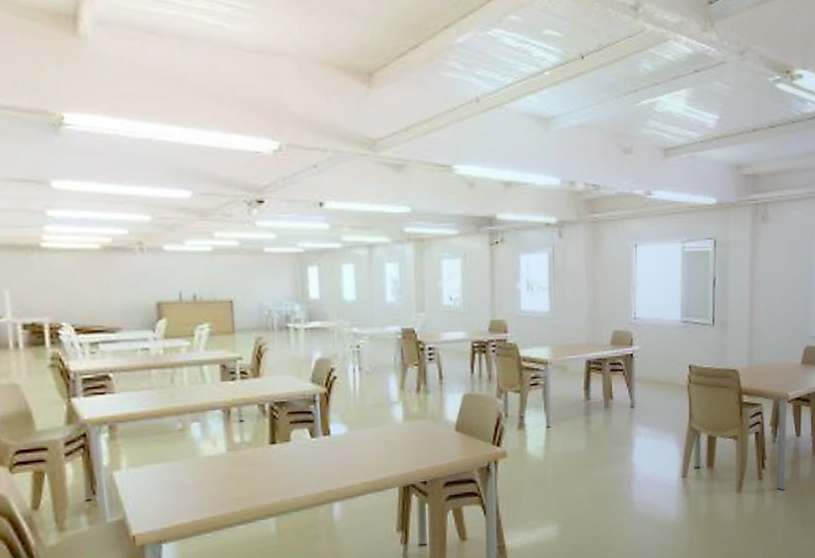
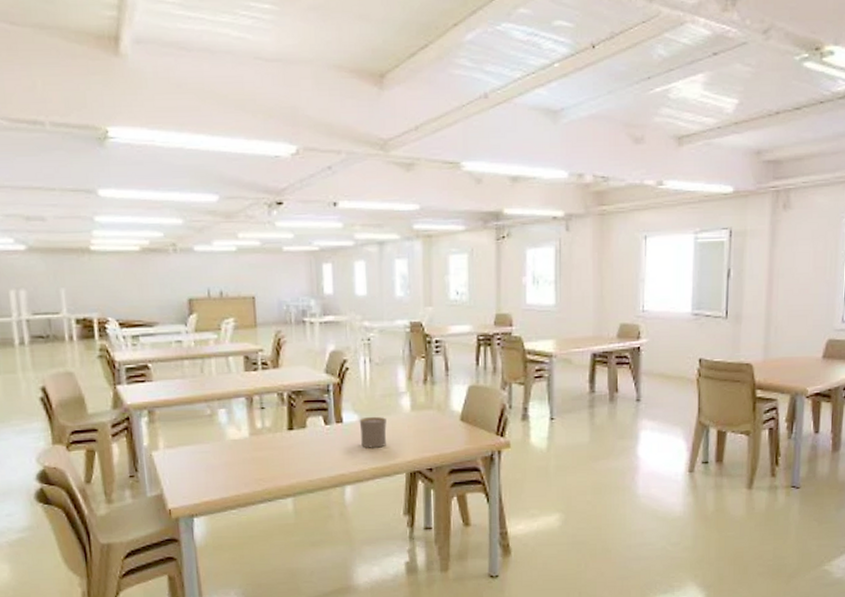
cup: none [348,427,378,462] -> present [359,416,387,448]

